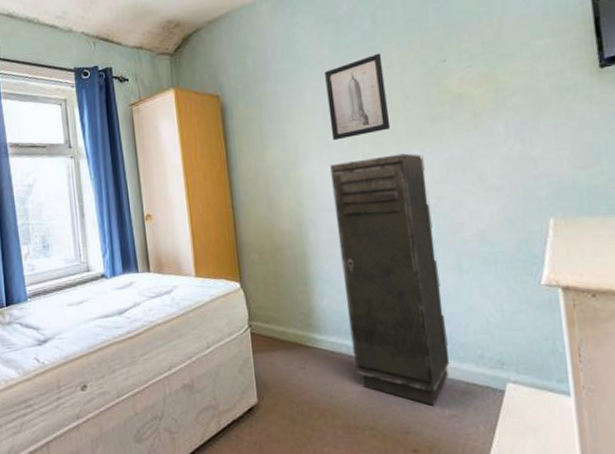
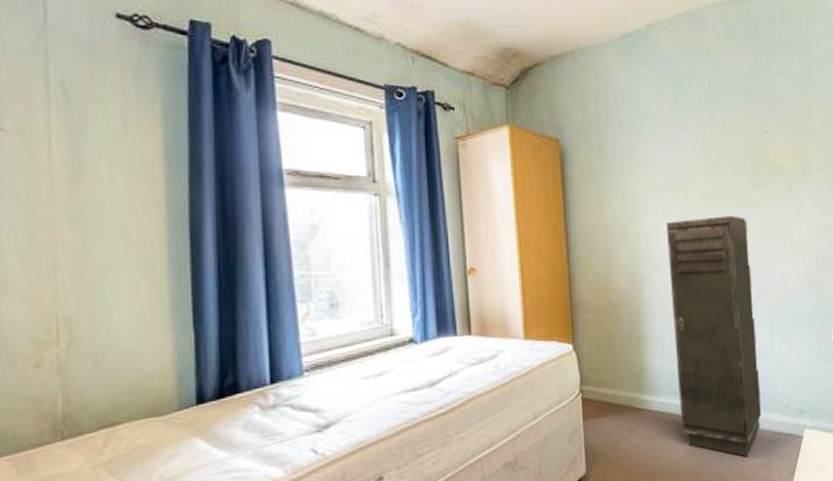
wall art: present [325,53,391,141] -> none [665,116,721,198]

